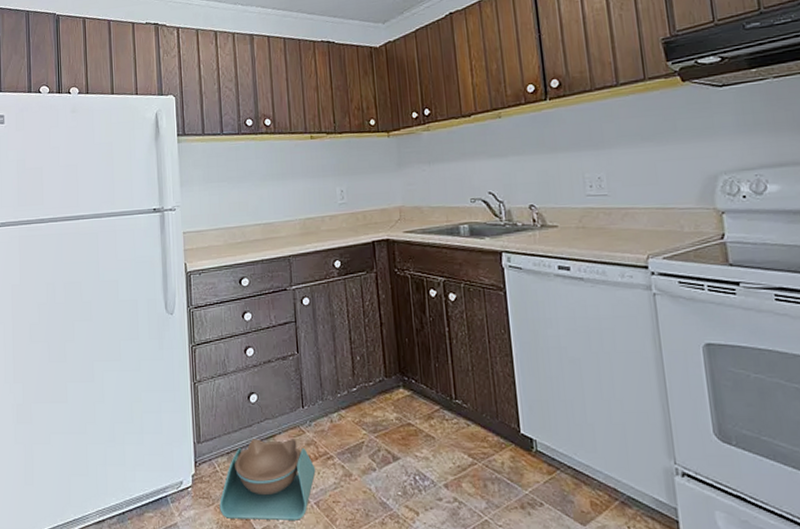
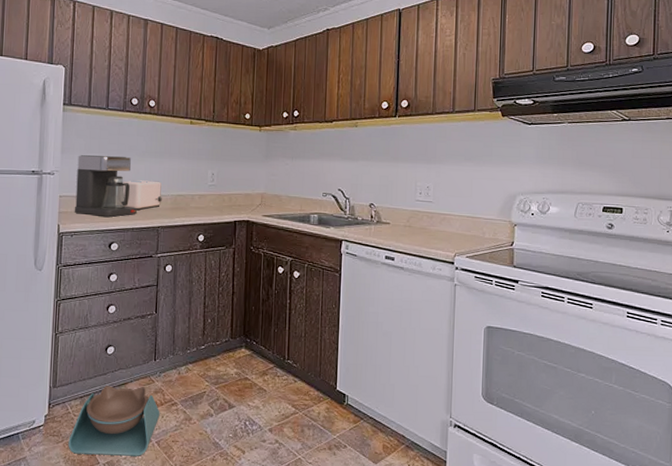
coffee maker: none [197,183,264,251] -> present [74,155,137,218]
toaster: none [246,205,290,240] -> present [123,180,162,211]

